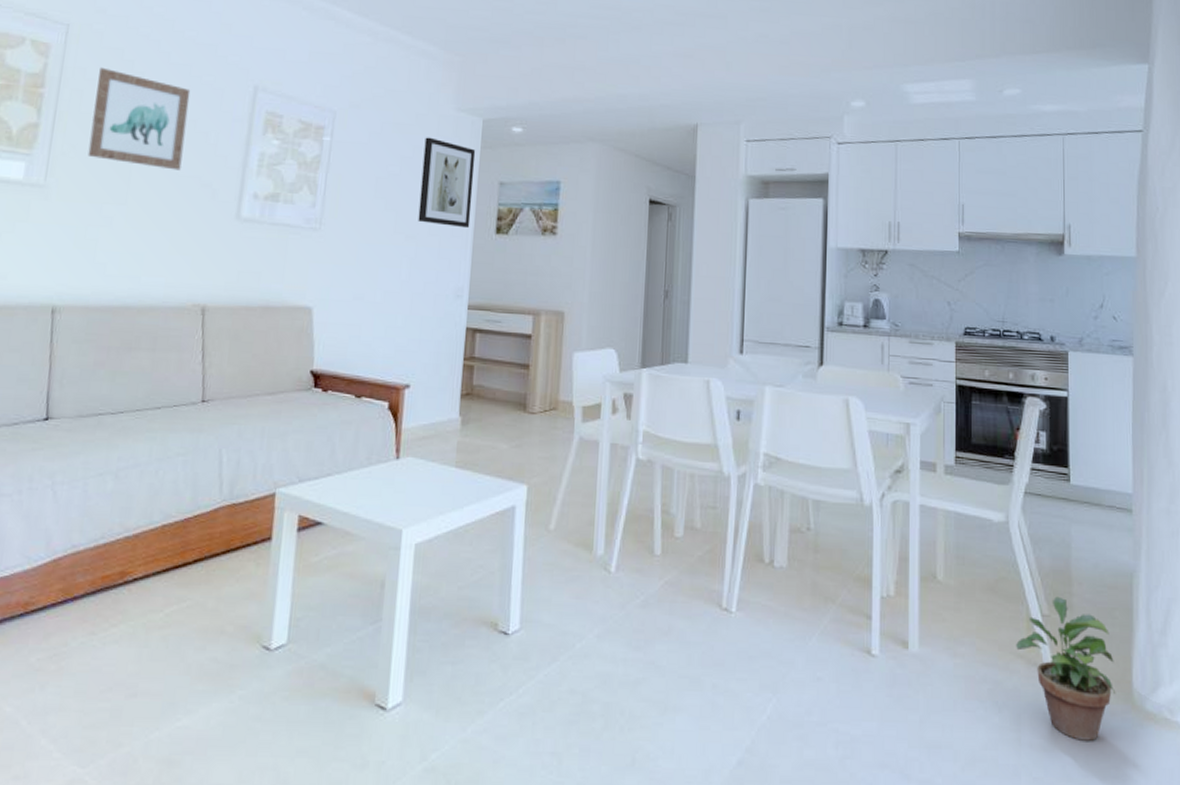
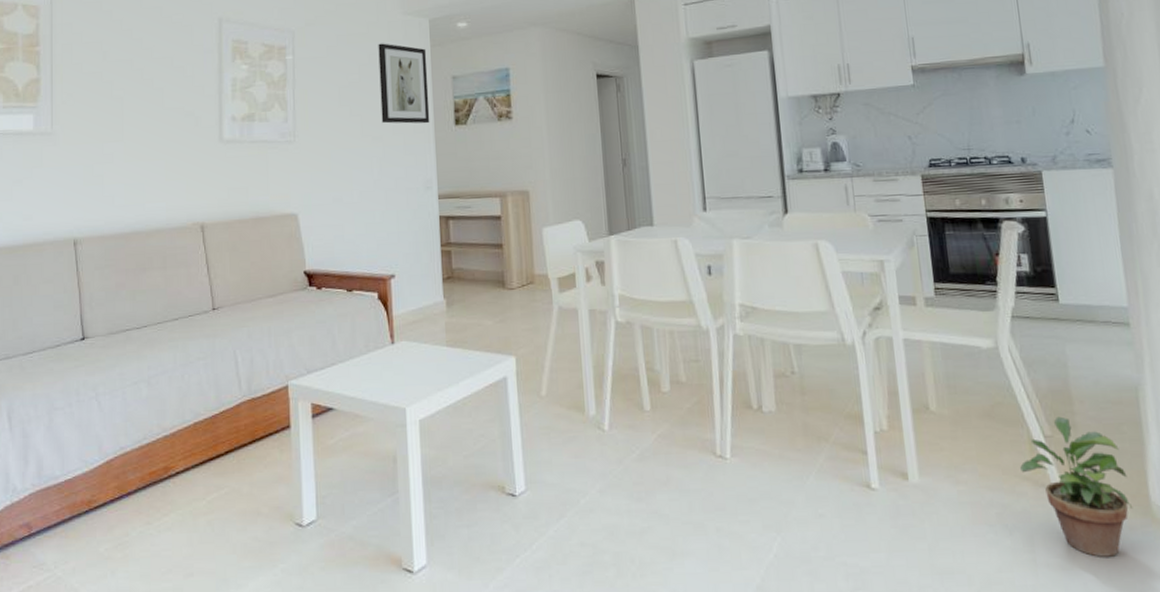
wall art: present [87,67,191,171] -> none [84,20,165,105]

